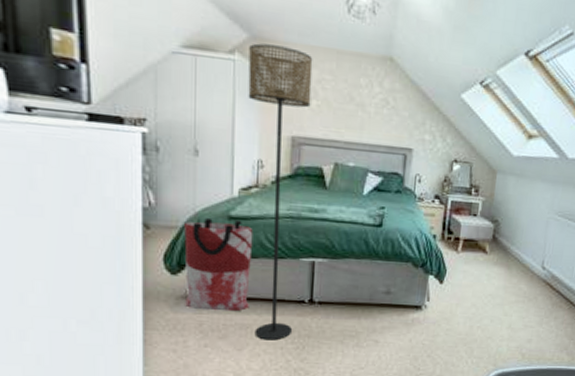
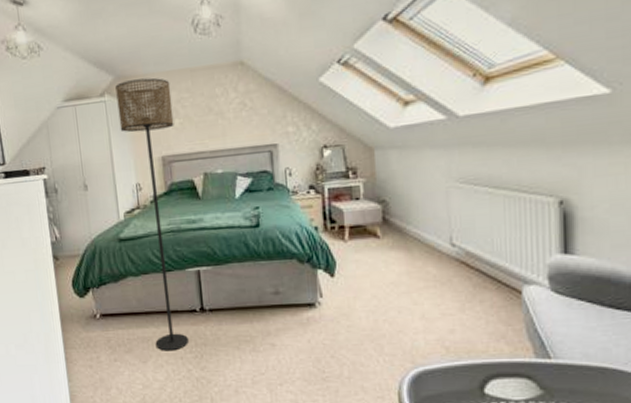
bag: present [184,217,253,311] -> none [84,240,147,327]

